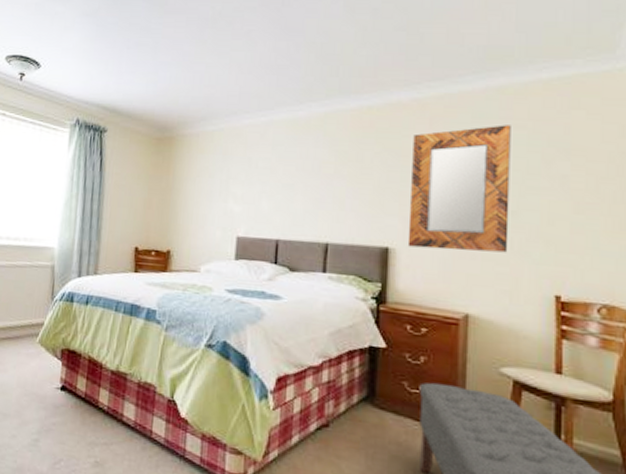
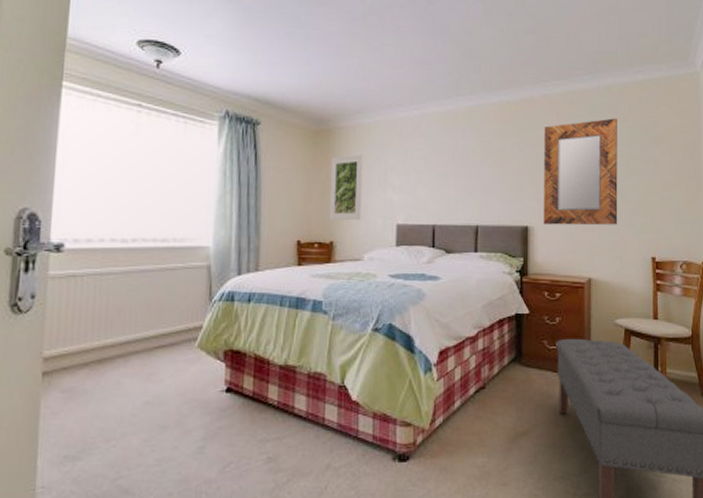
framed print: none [167,163,206,230] -> present [328,154,364,221]

